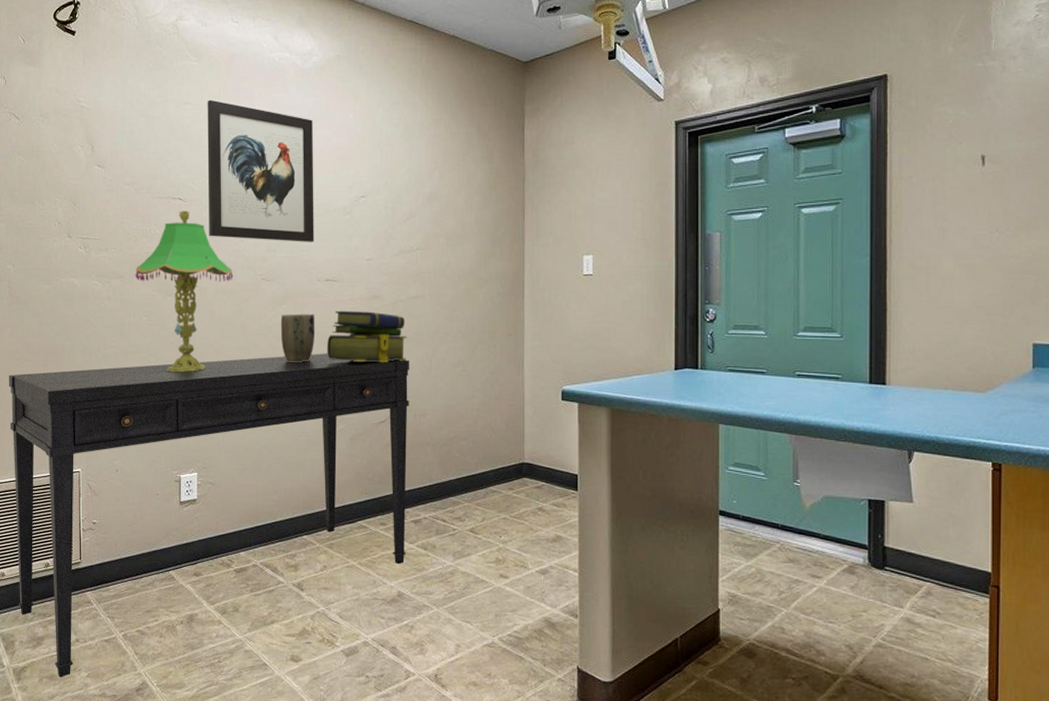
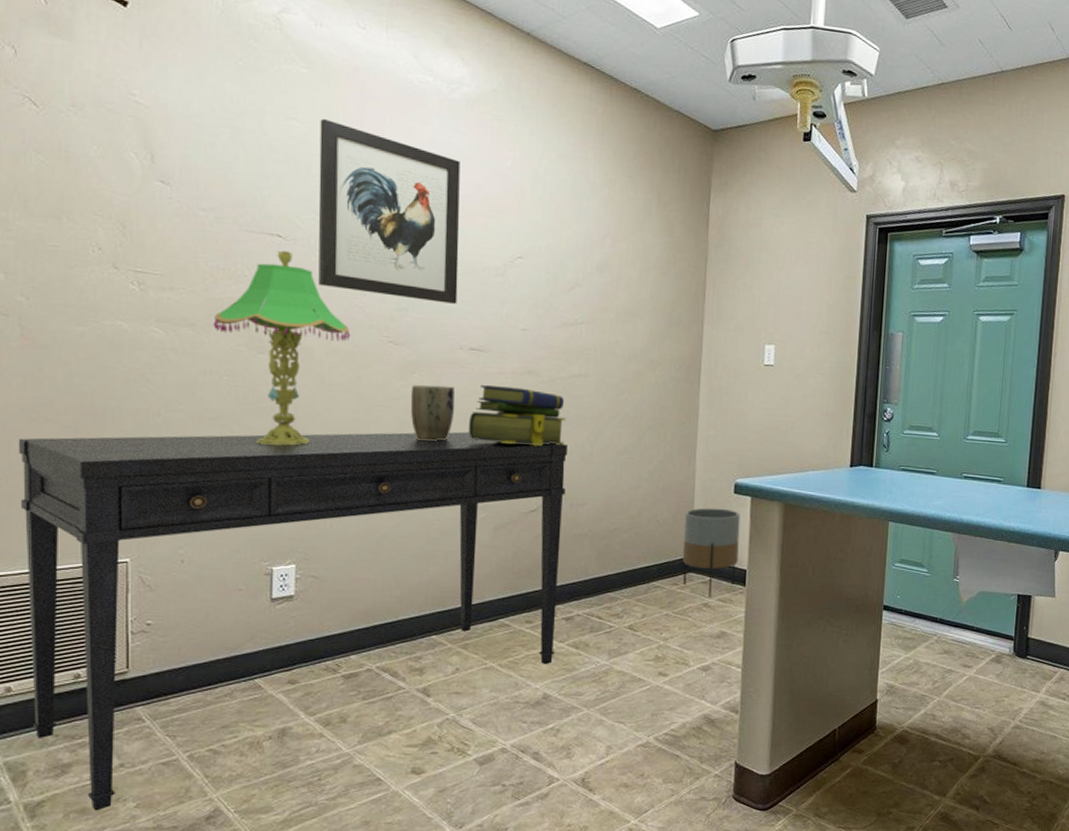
planter: none [516,415,569,502] -> present [682,508,741,597]

